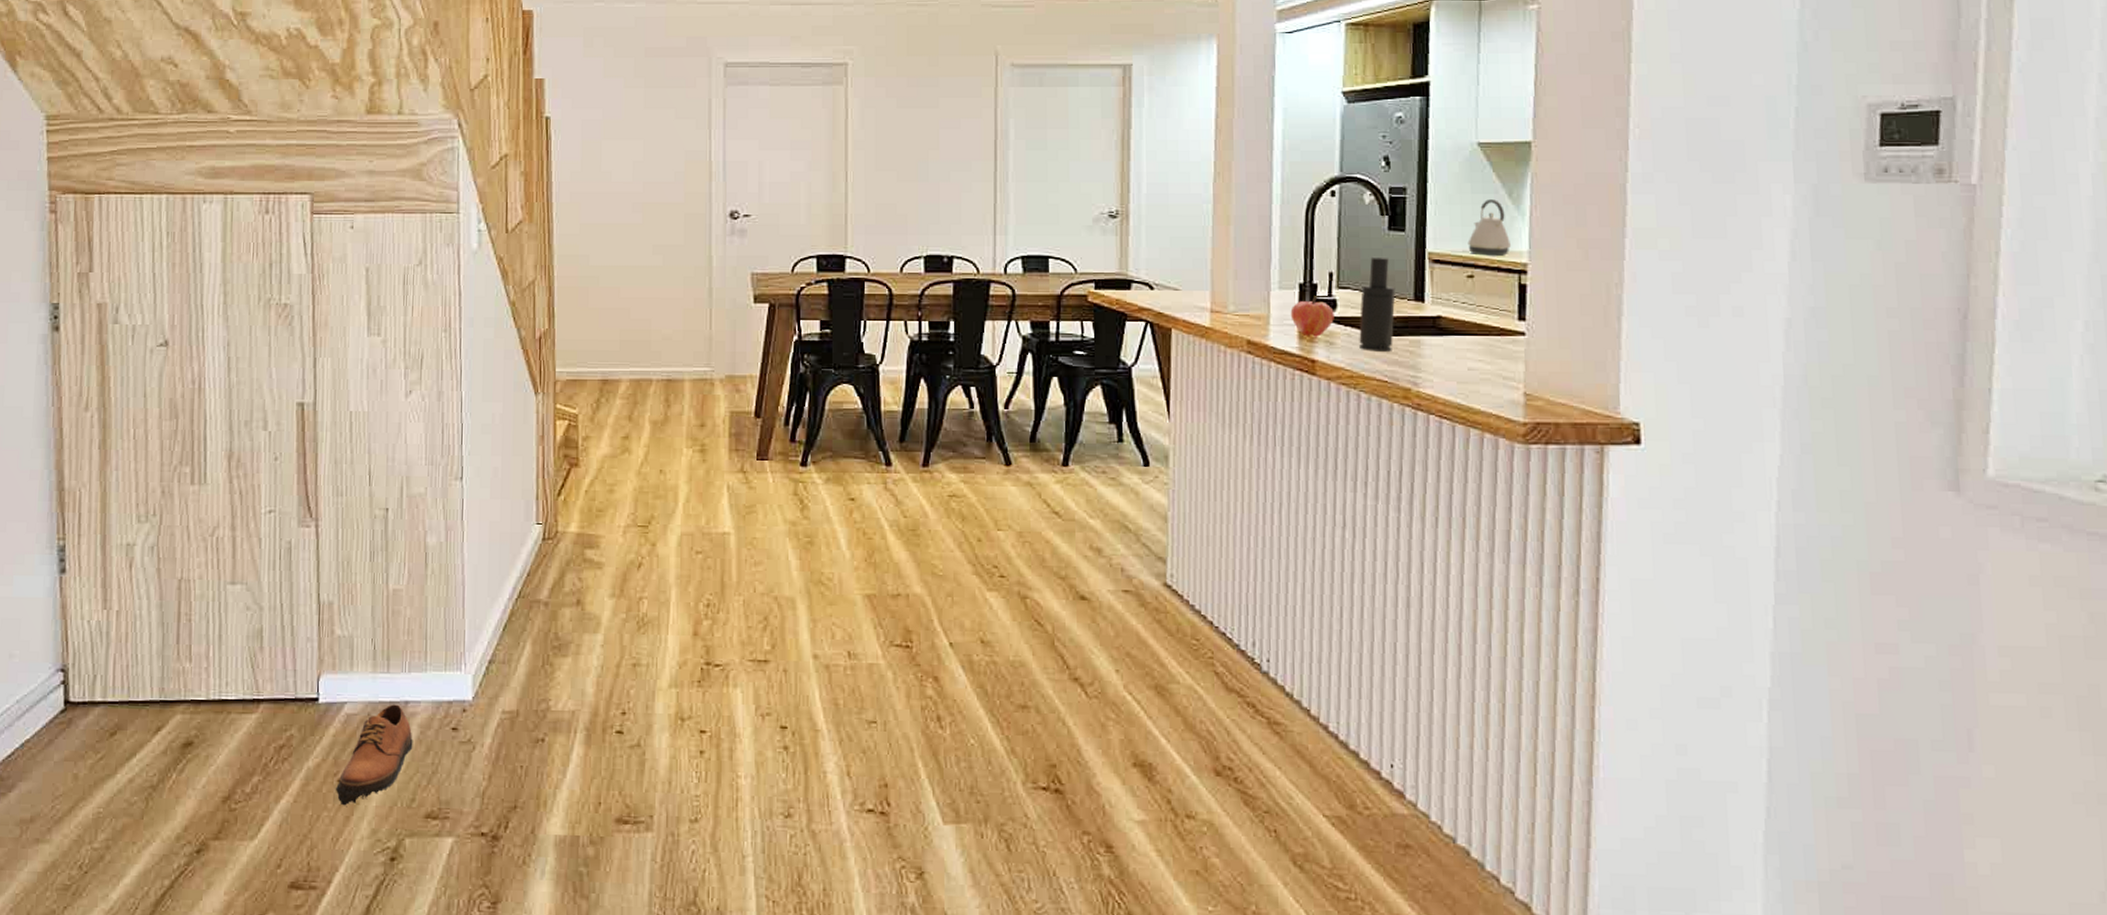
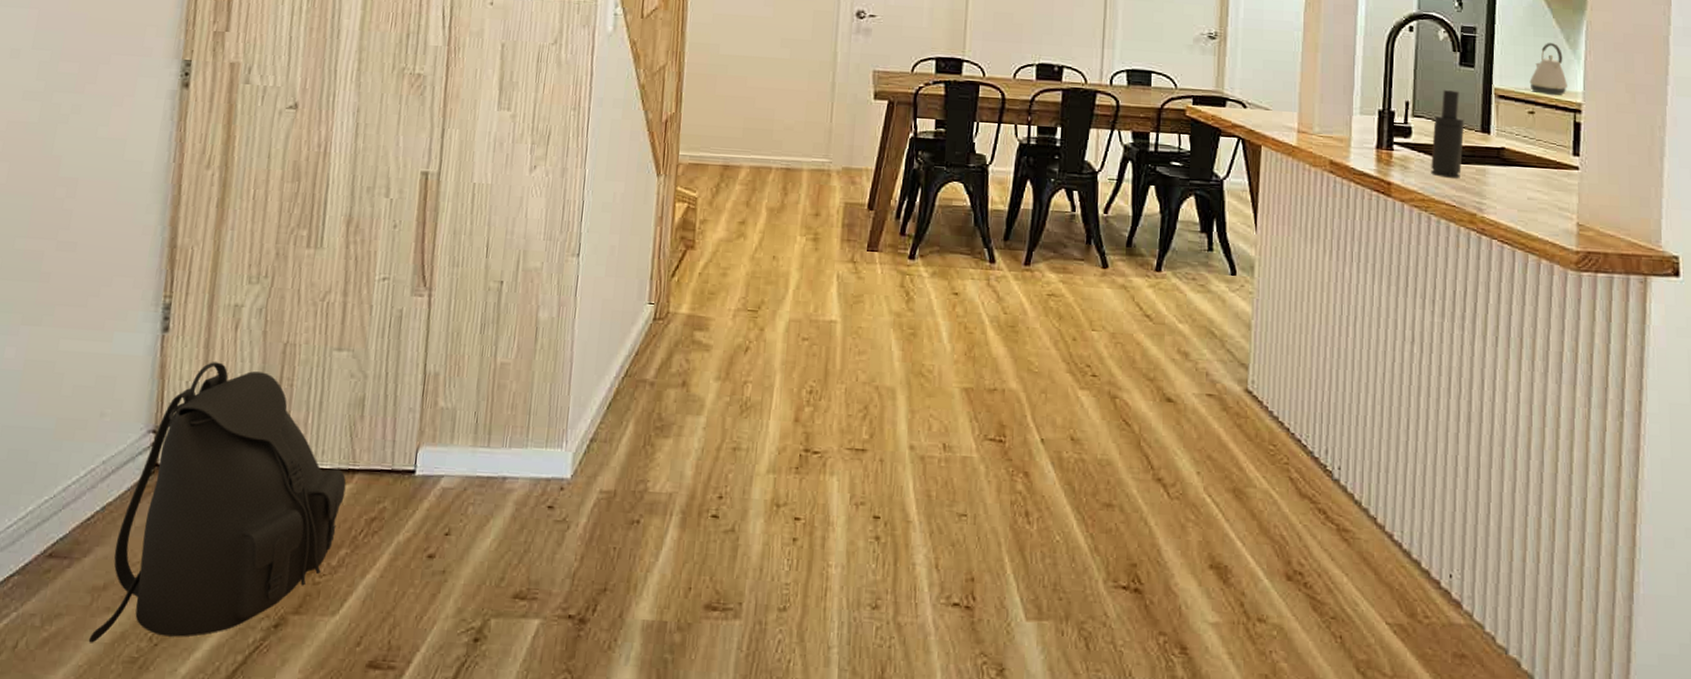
backpack: none [22,601,252,873] -> present [88,362,347,643]
shoe: present [336,704,413,806] -> none [424,479,508,583]
fruit: present [1290,296,1334,337] -> none [1370,122,1409,161]

